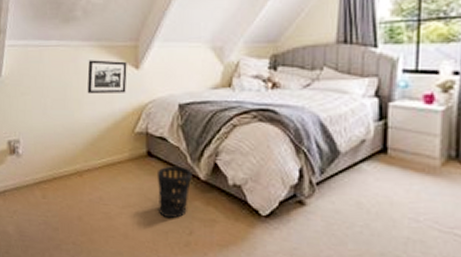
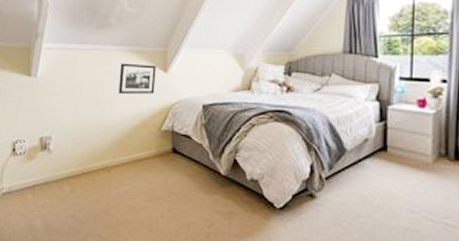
wastebasket: present [156,166,192,218] -> none [180,161,214,211]

